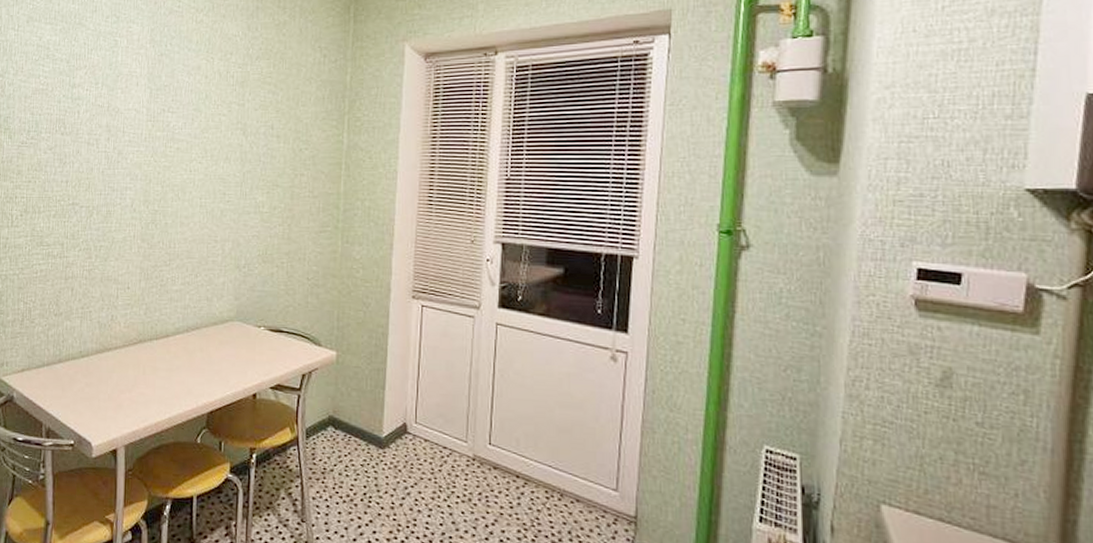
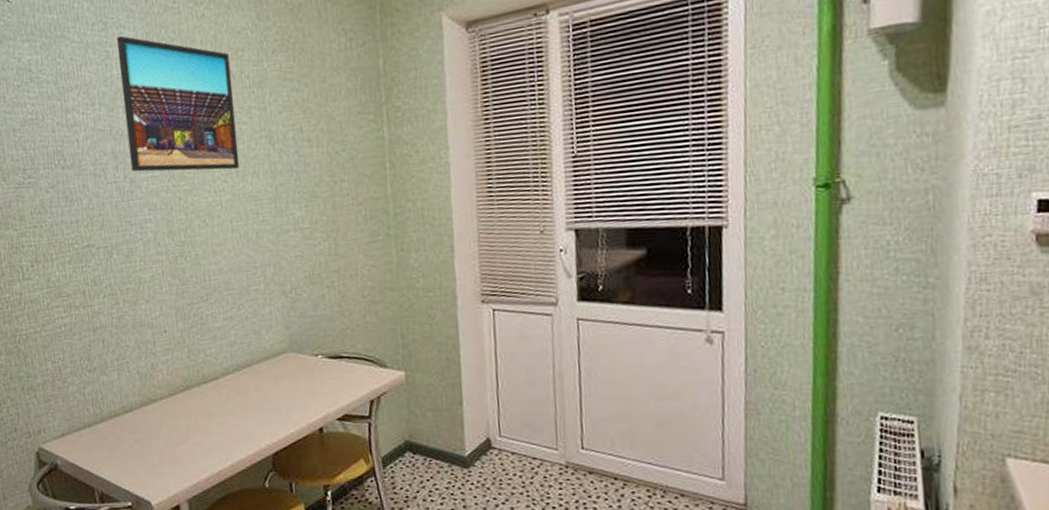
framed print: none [121,28,219,153] -> present [116,35,240,172]

